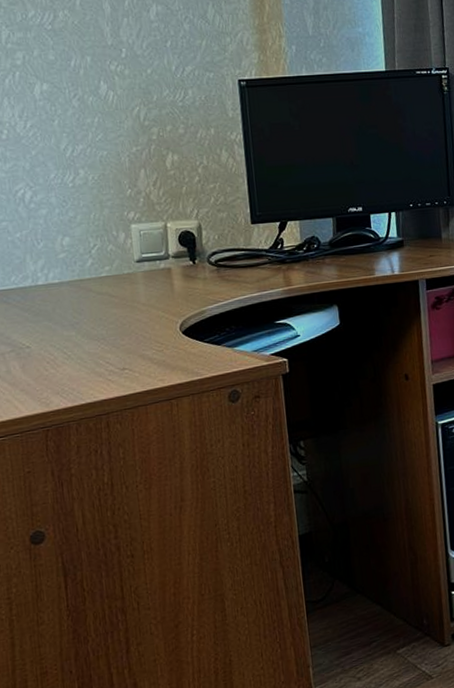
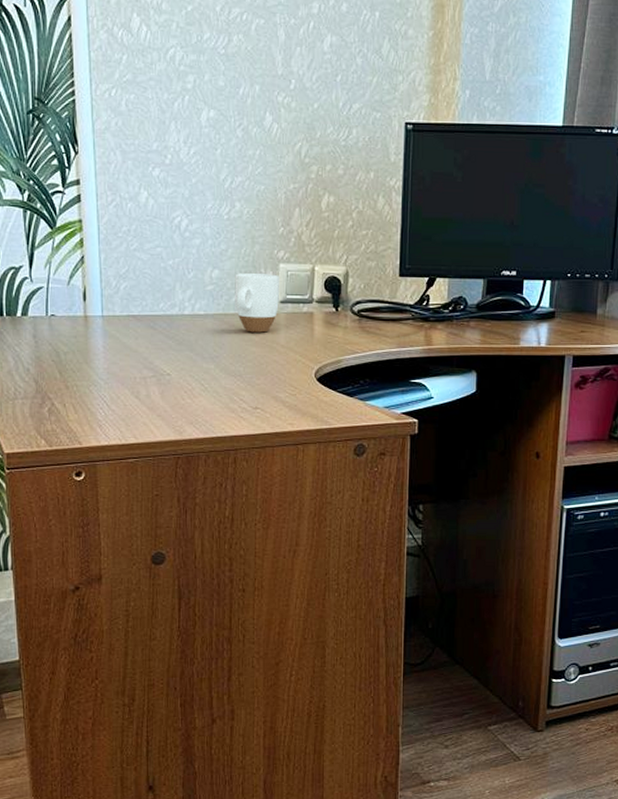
mug: none [86,235,136,295] -> present [235,273,279,333]

